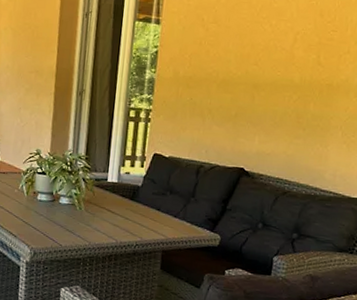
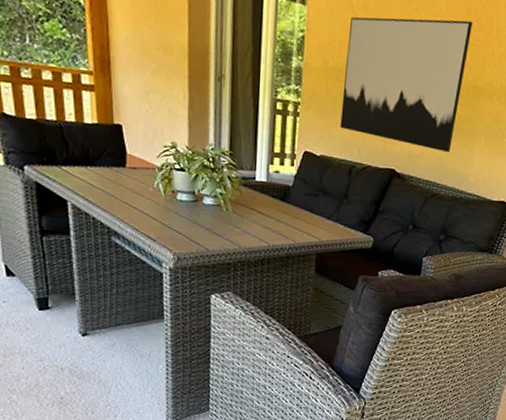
wall art: none [189,23,325,150] -> present [340,17,472,153]

